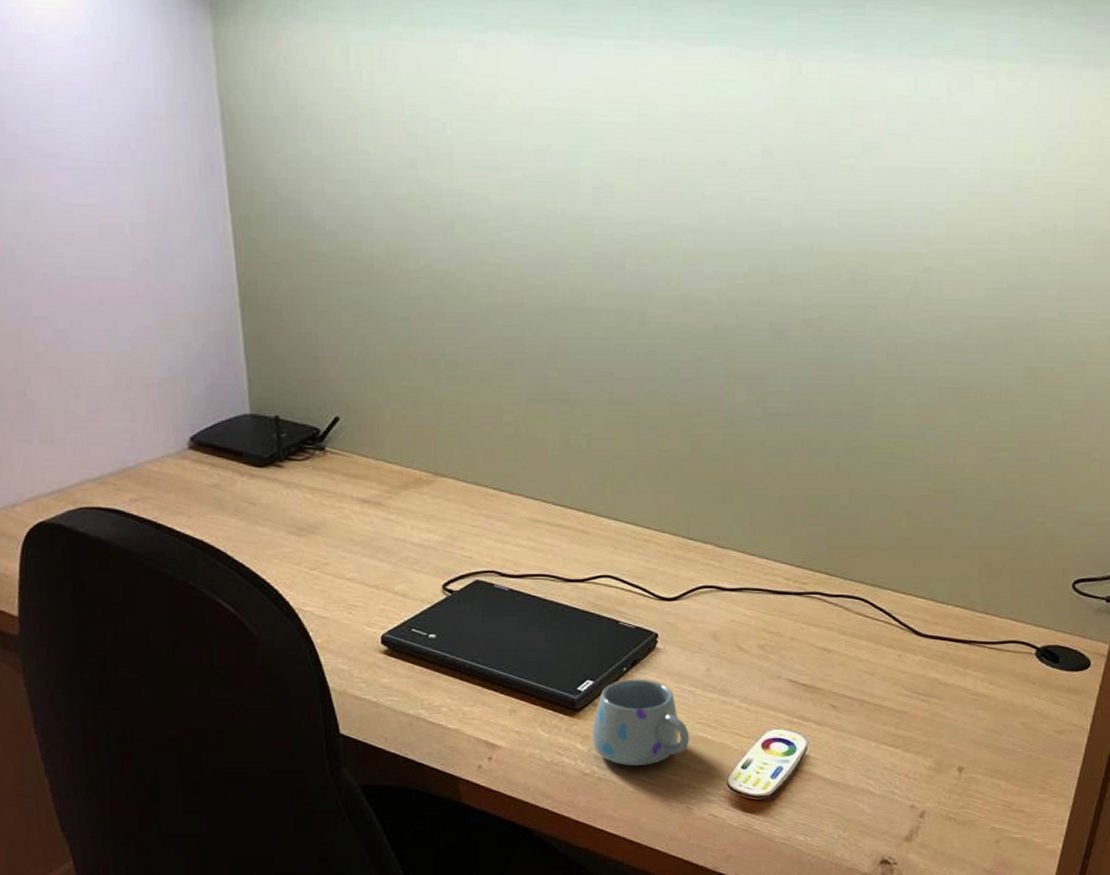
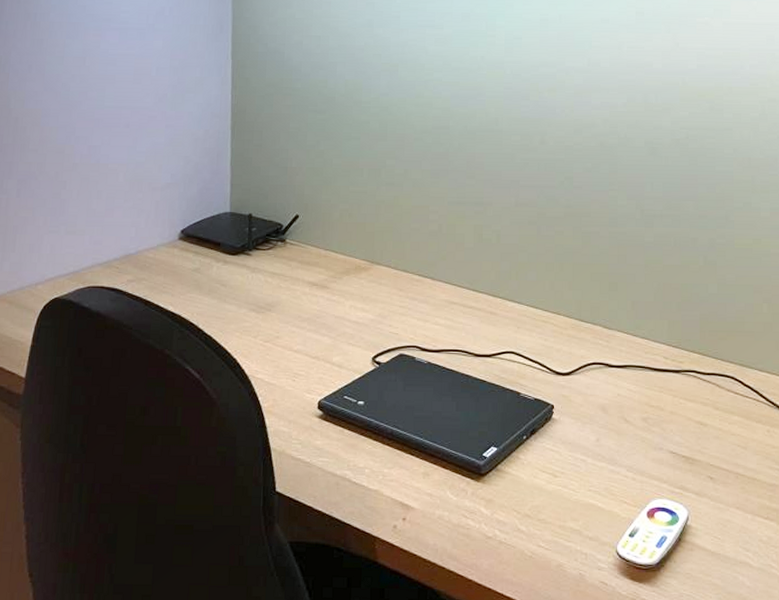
mug: present [593,679,690,766] -> none [495,447,582,531]

